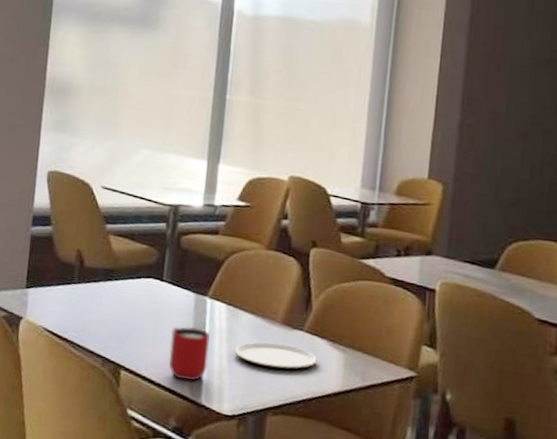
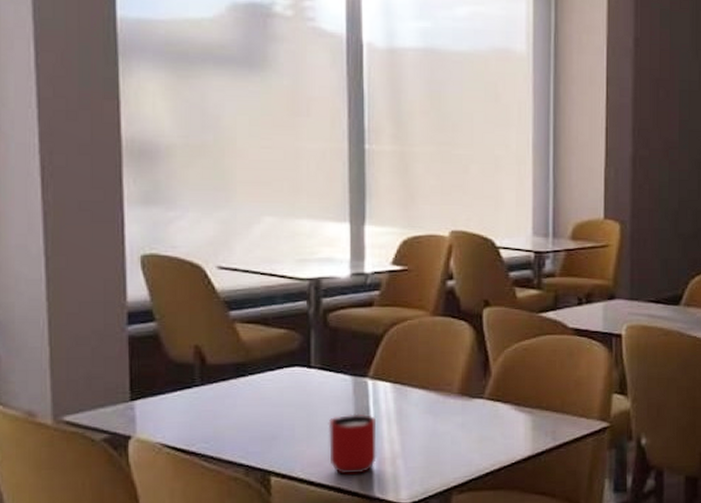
plate: present [235,342,318,370] -> none [407,416,503,445]

